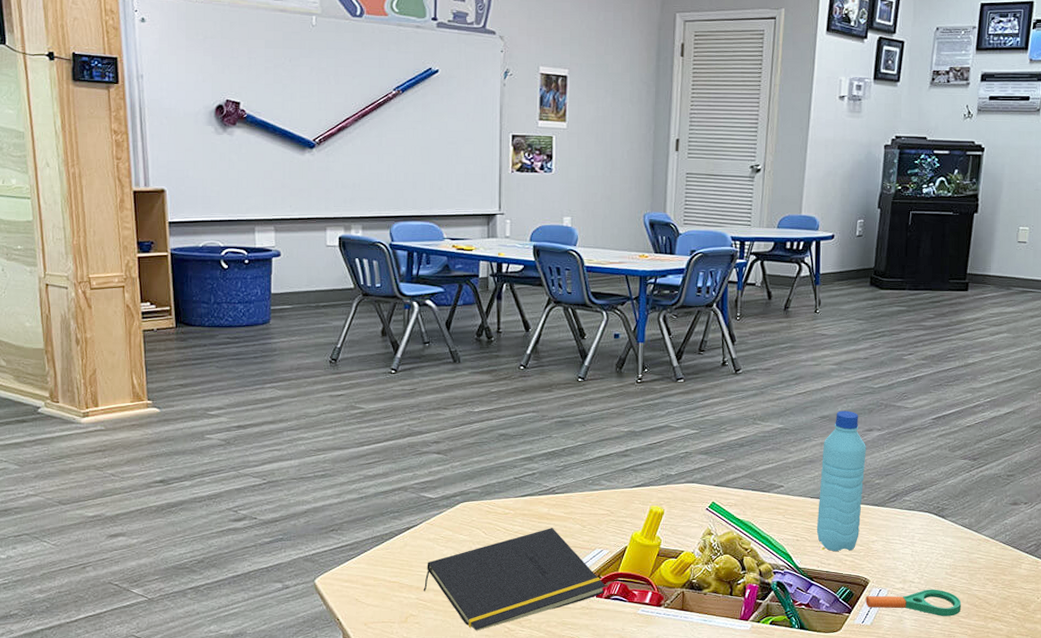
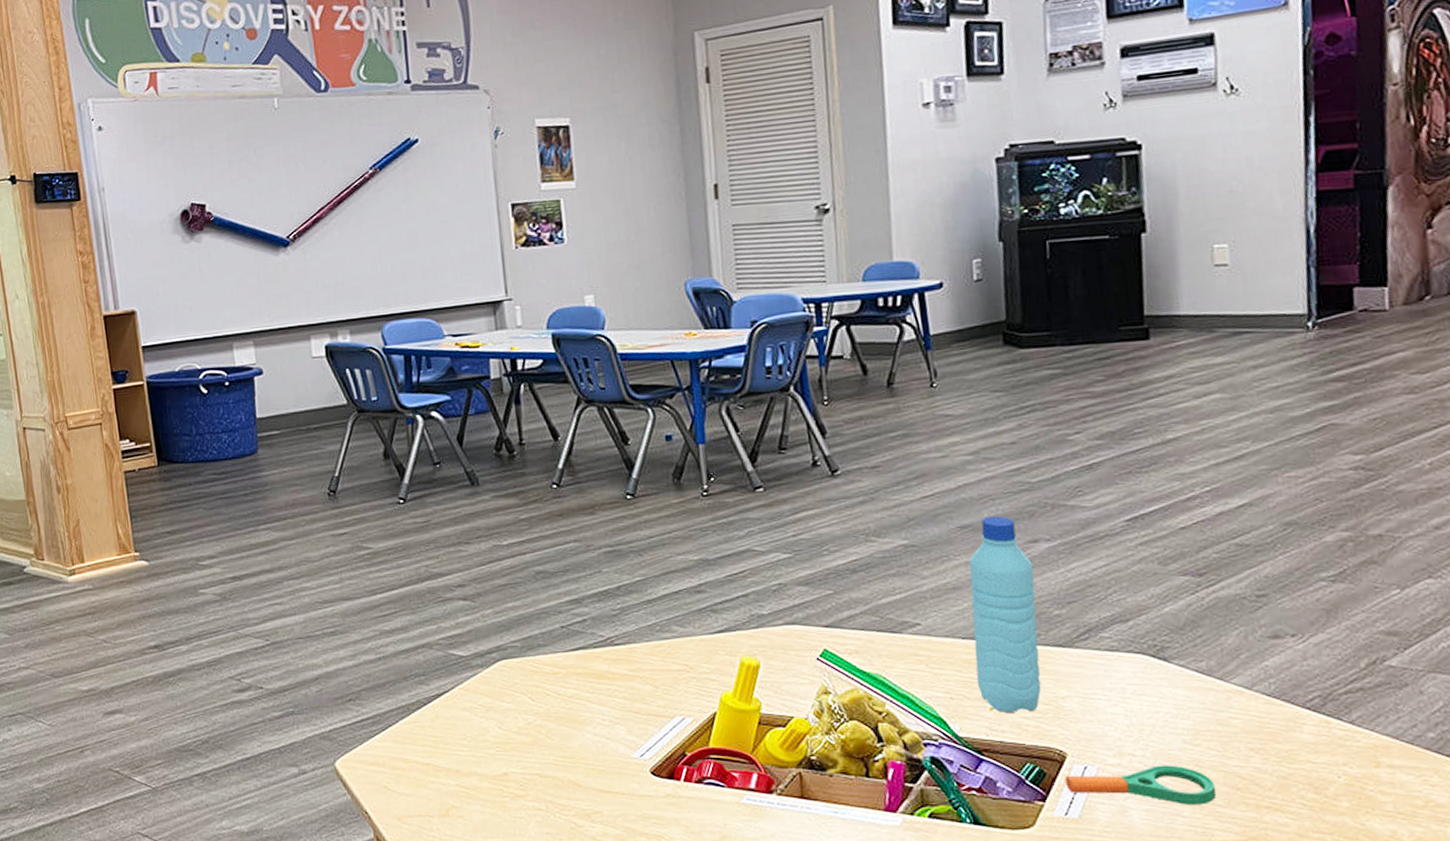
notepad: present [423,528,606,631] -> none [464,690,695,827]

